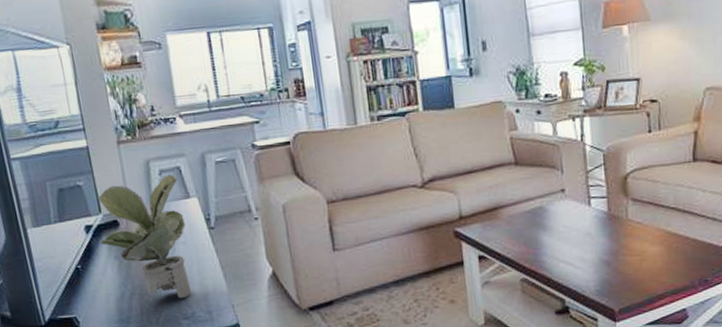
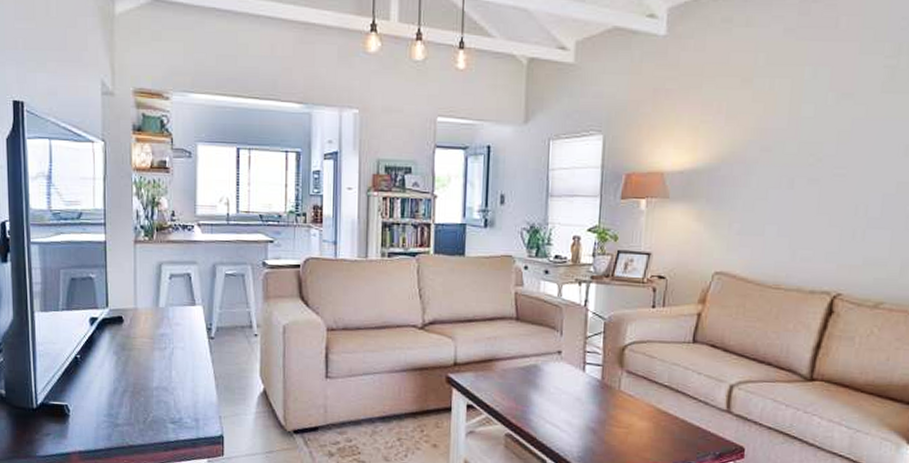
potted plant: present [98,175,192,298] -> none [103,280,186,402]

